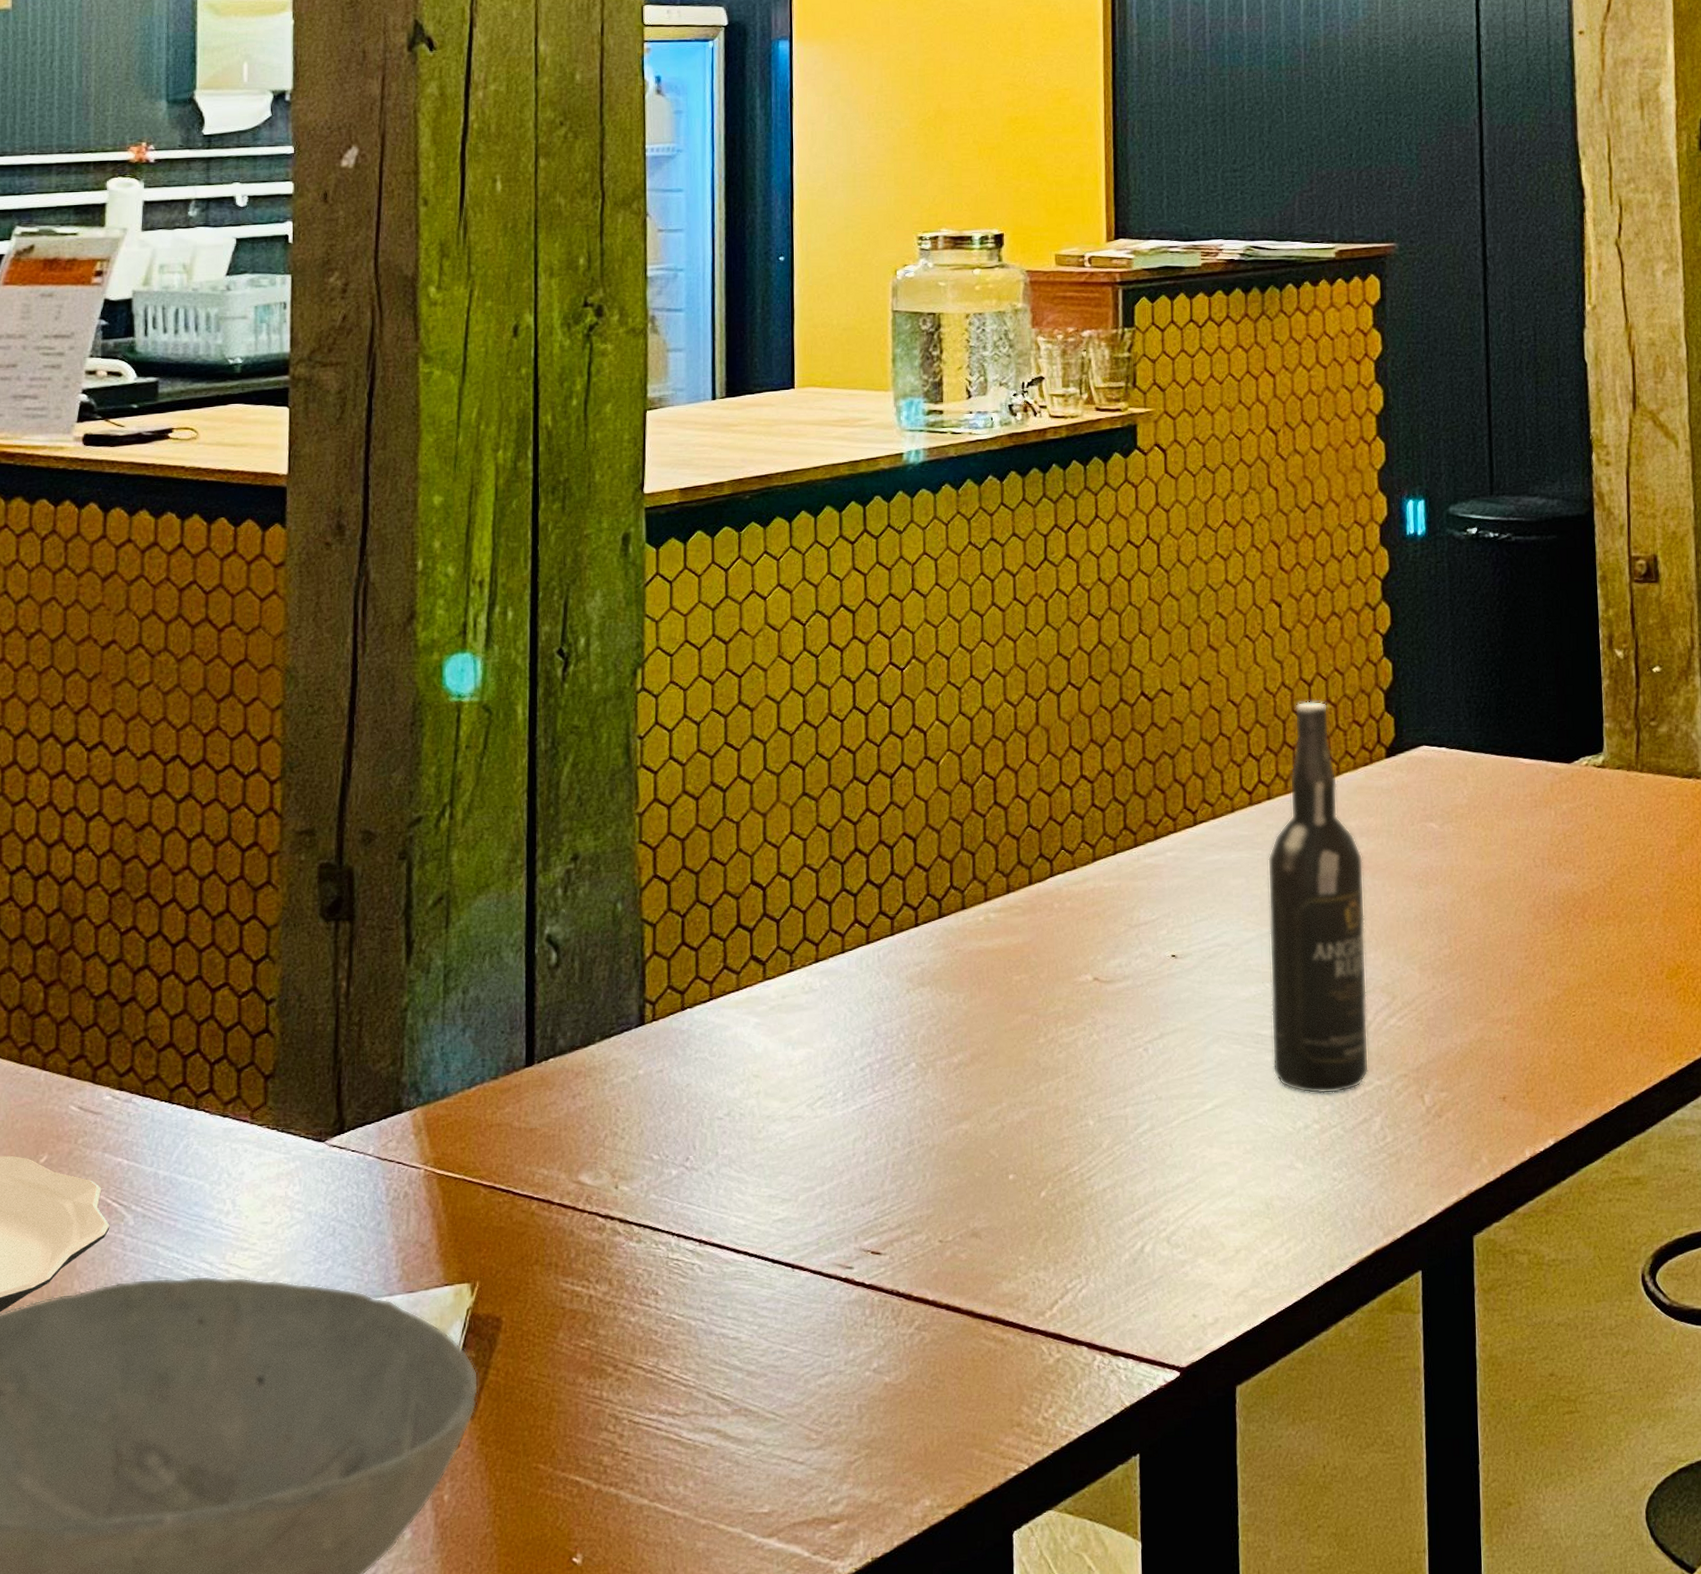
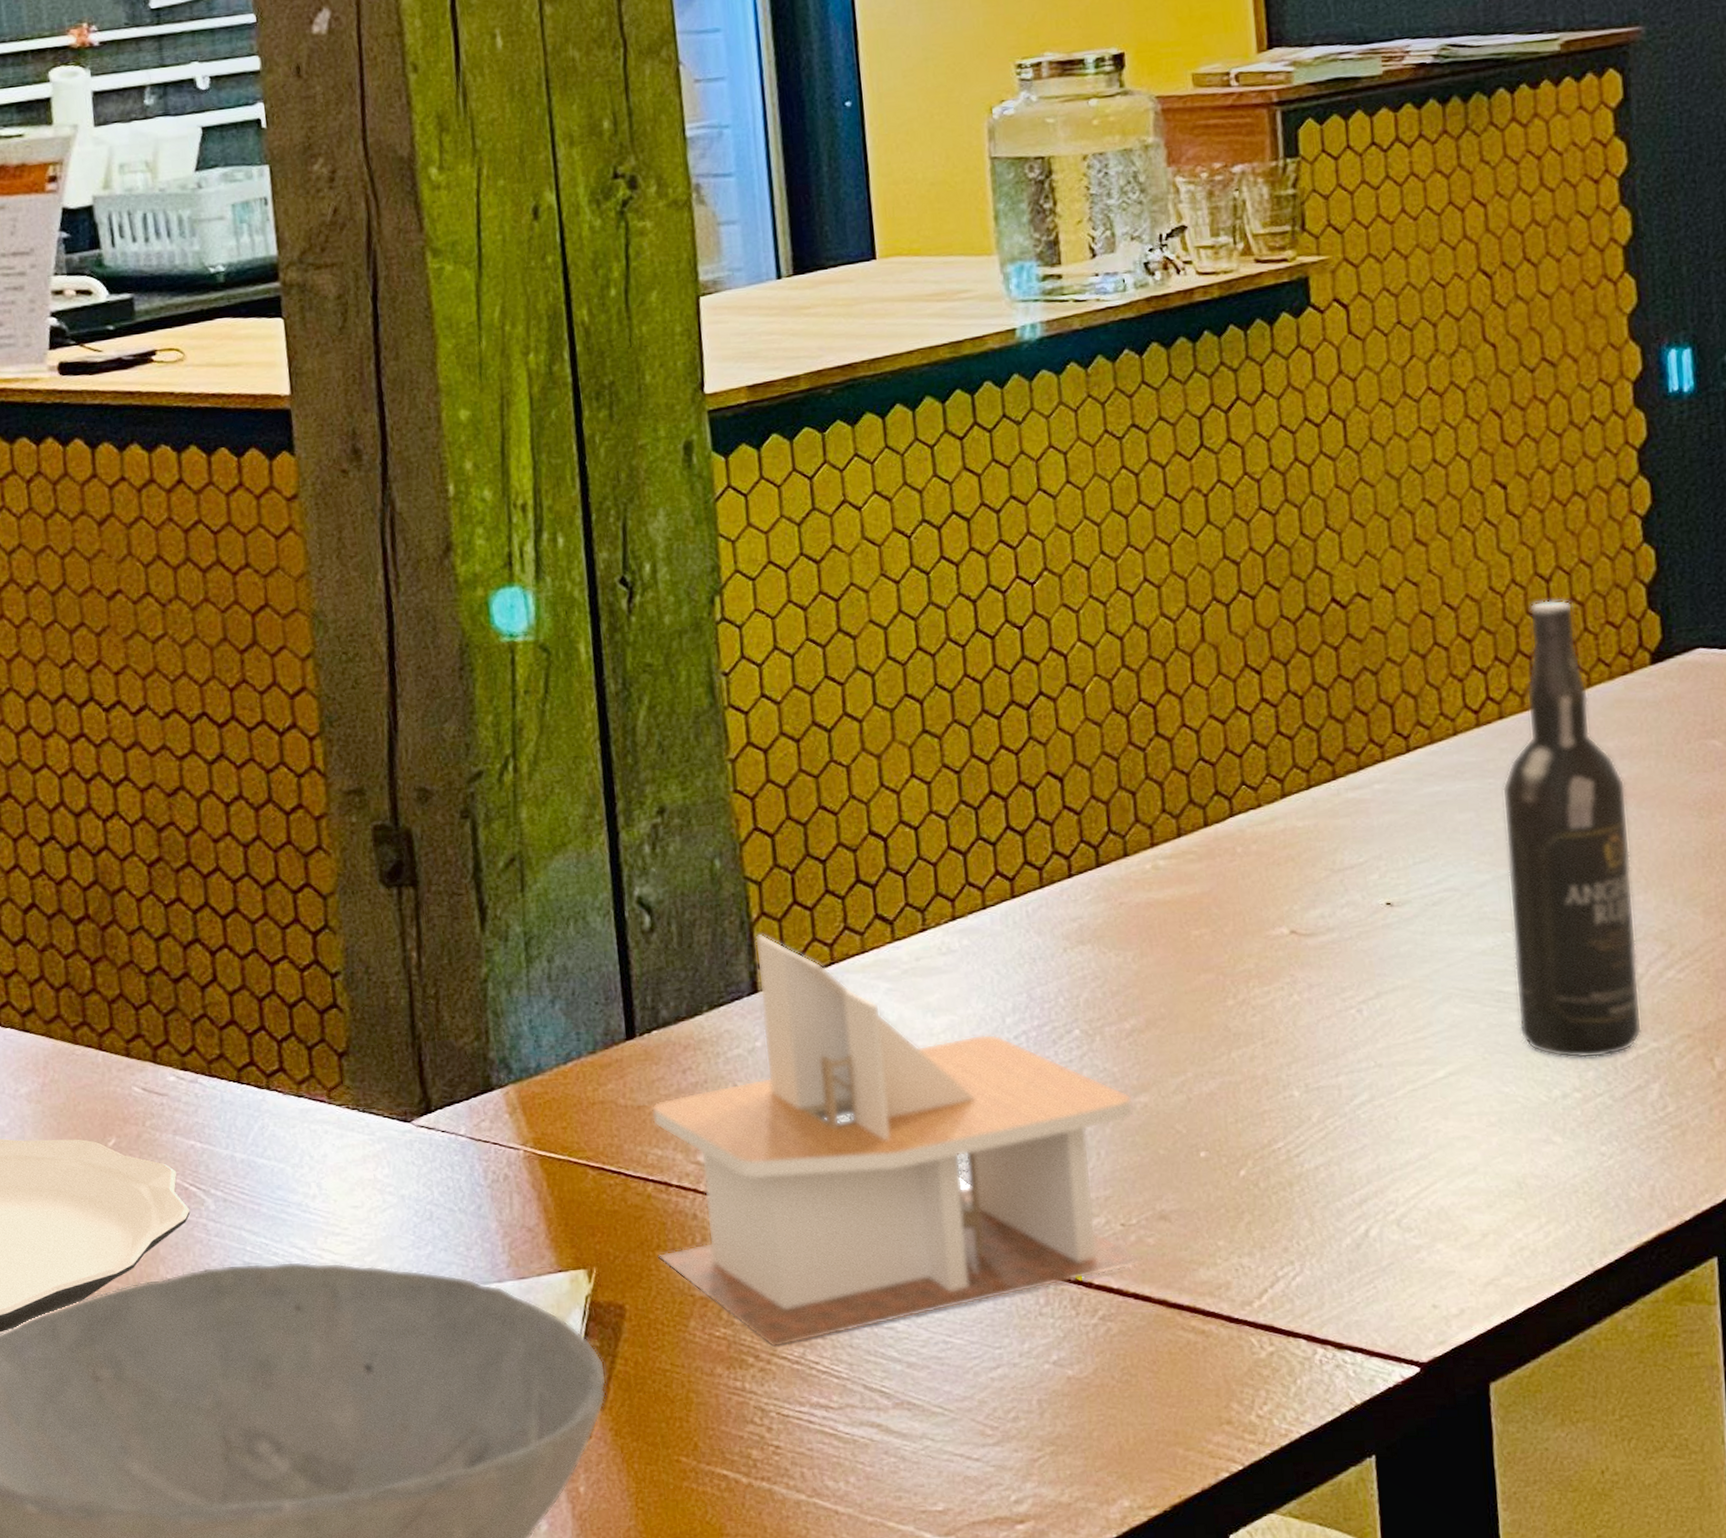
napkin holder: none [536,971,956,1358] -> present [652,934,1144,1348]

